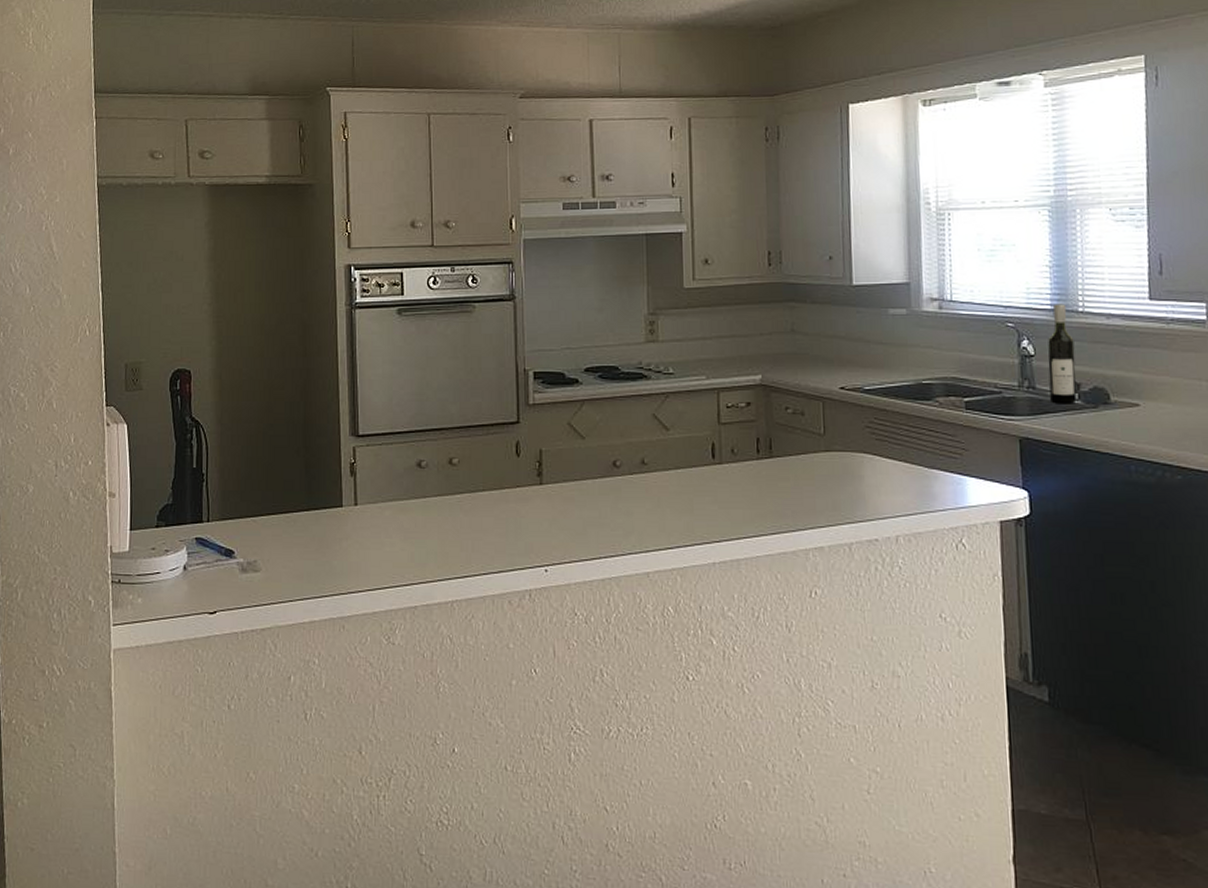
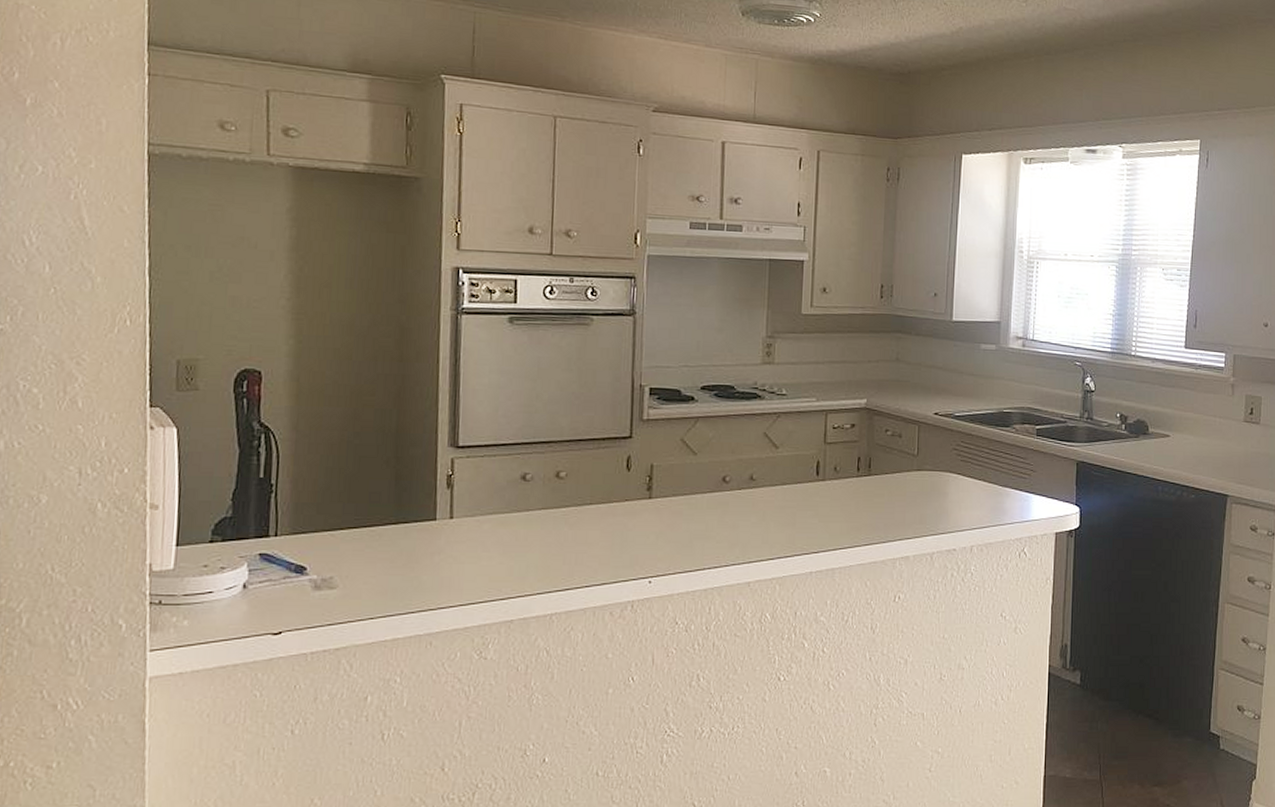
bottle: present [1047,304,1077,404] -> none [1104,347,1126,434]

